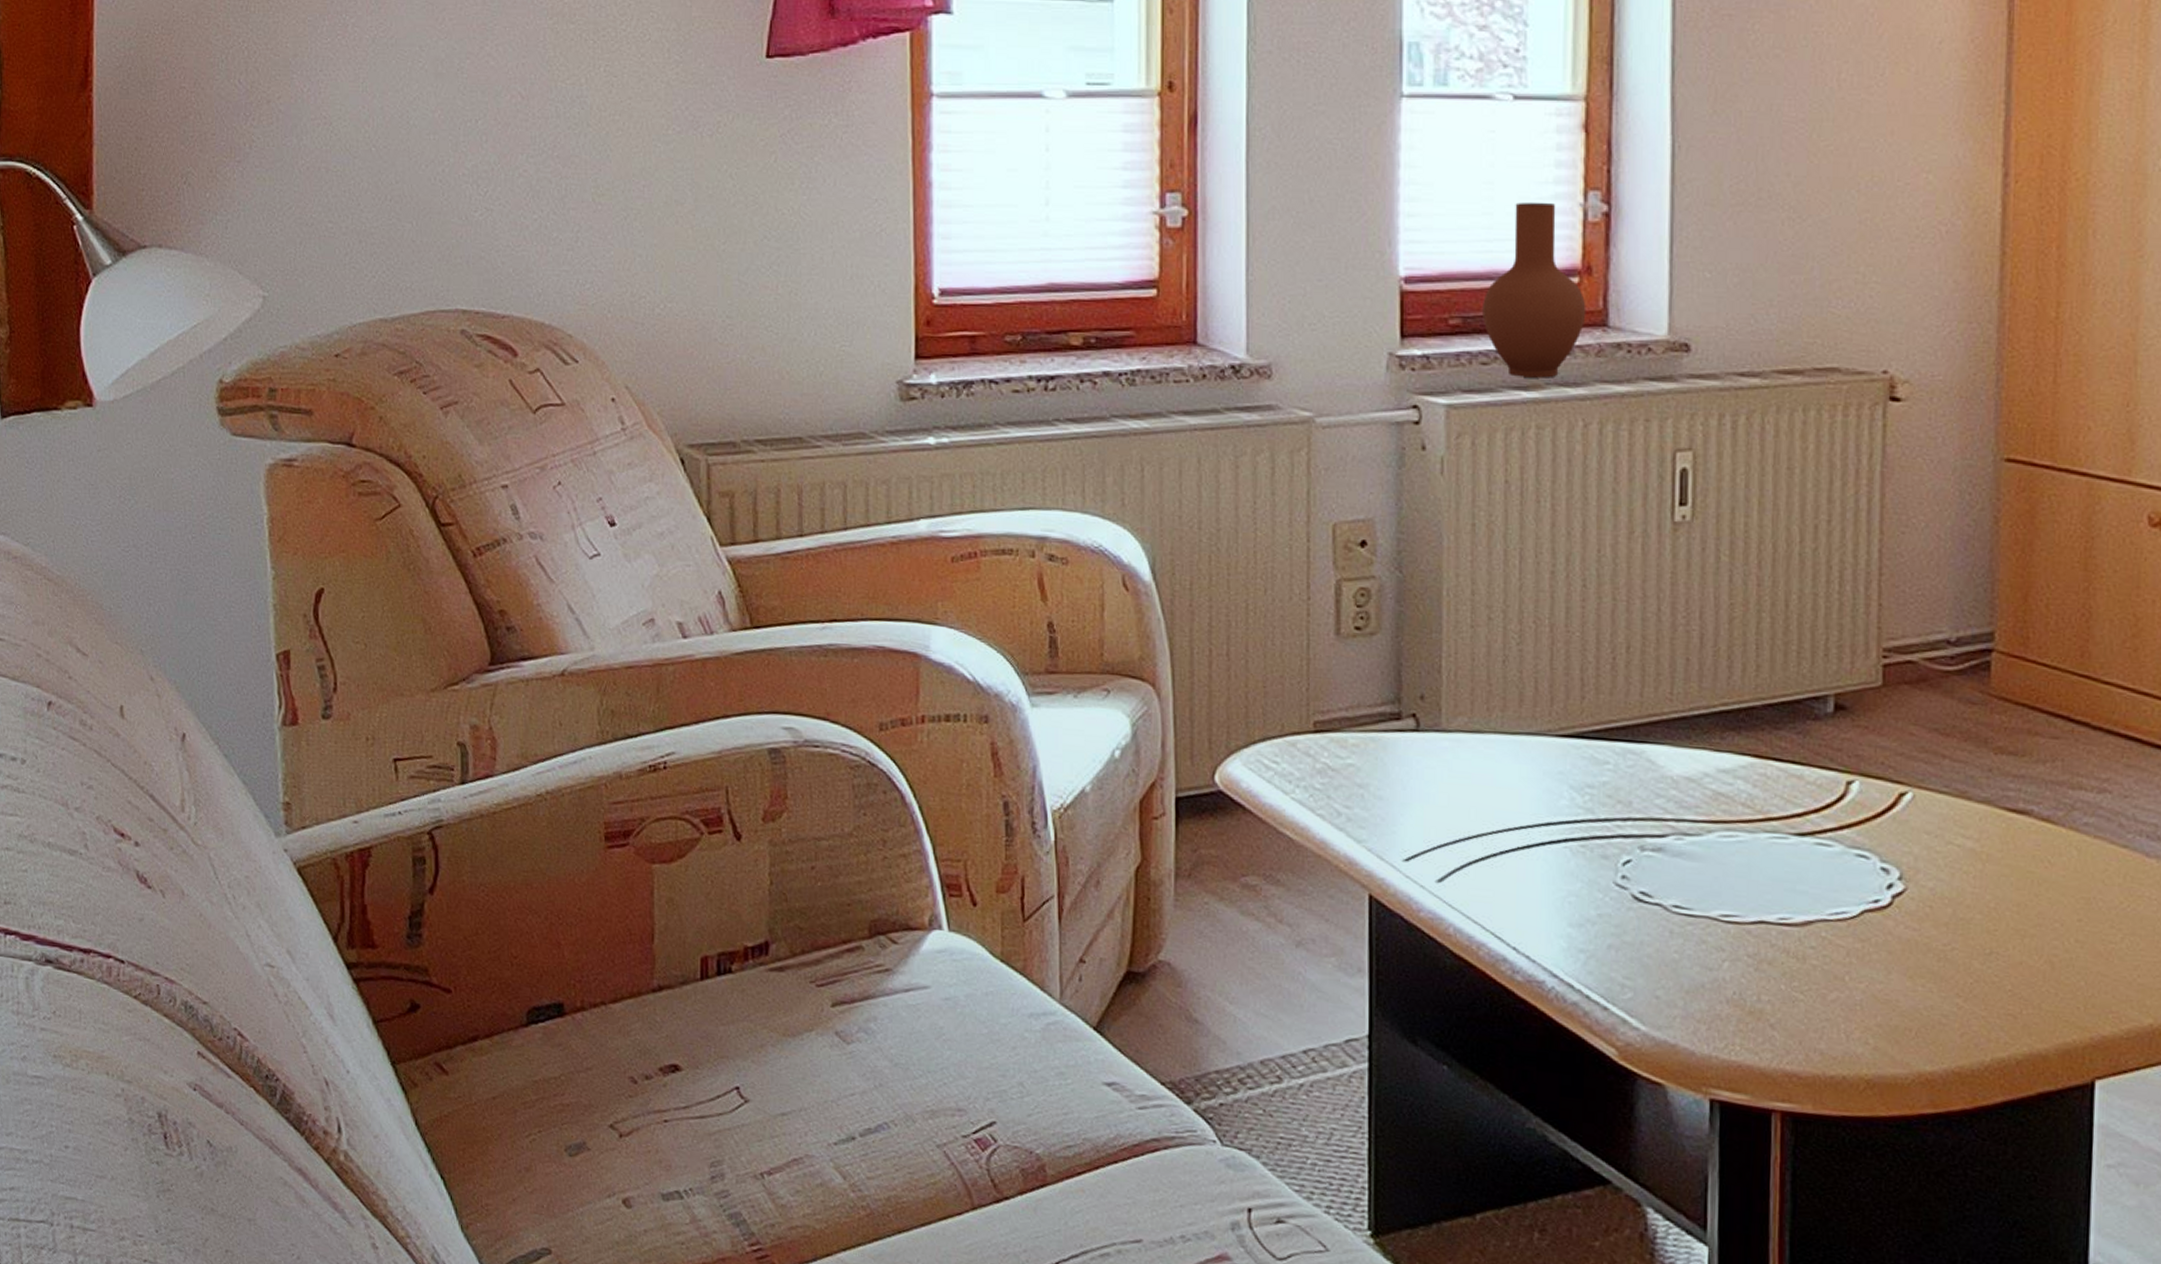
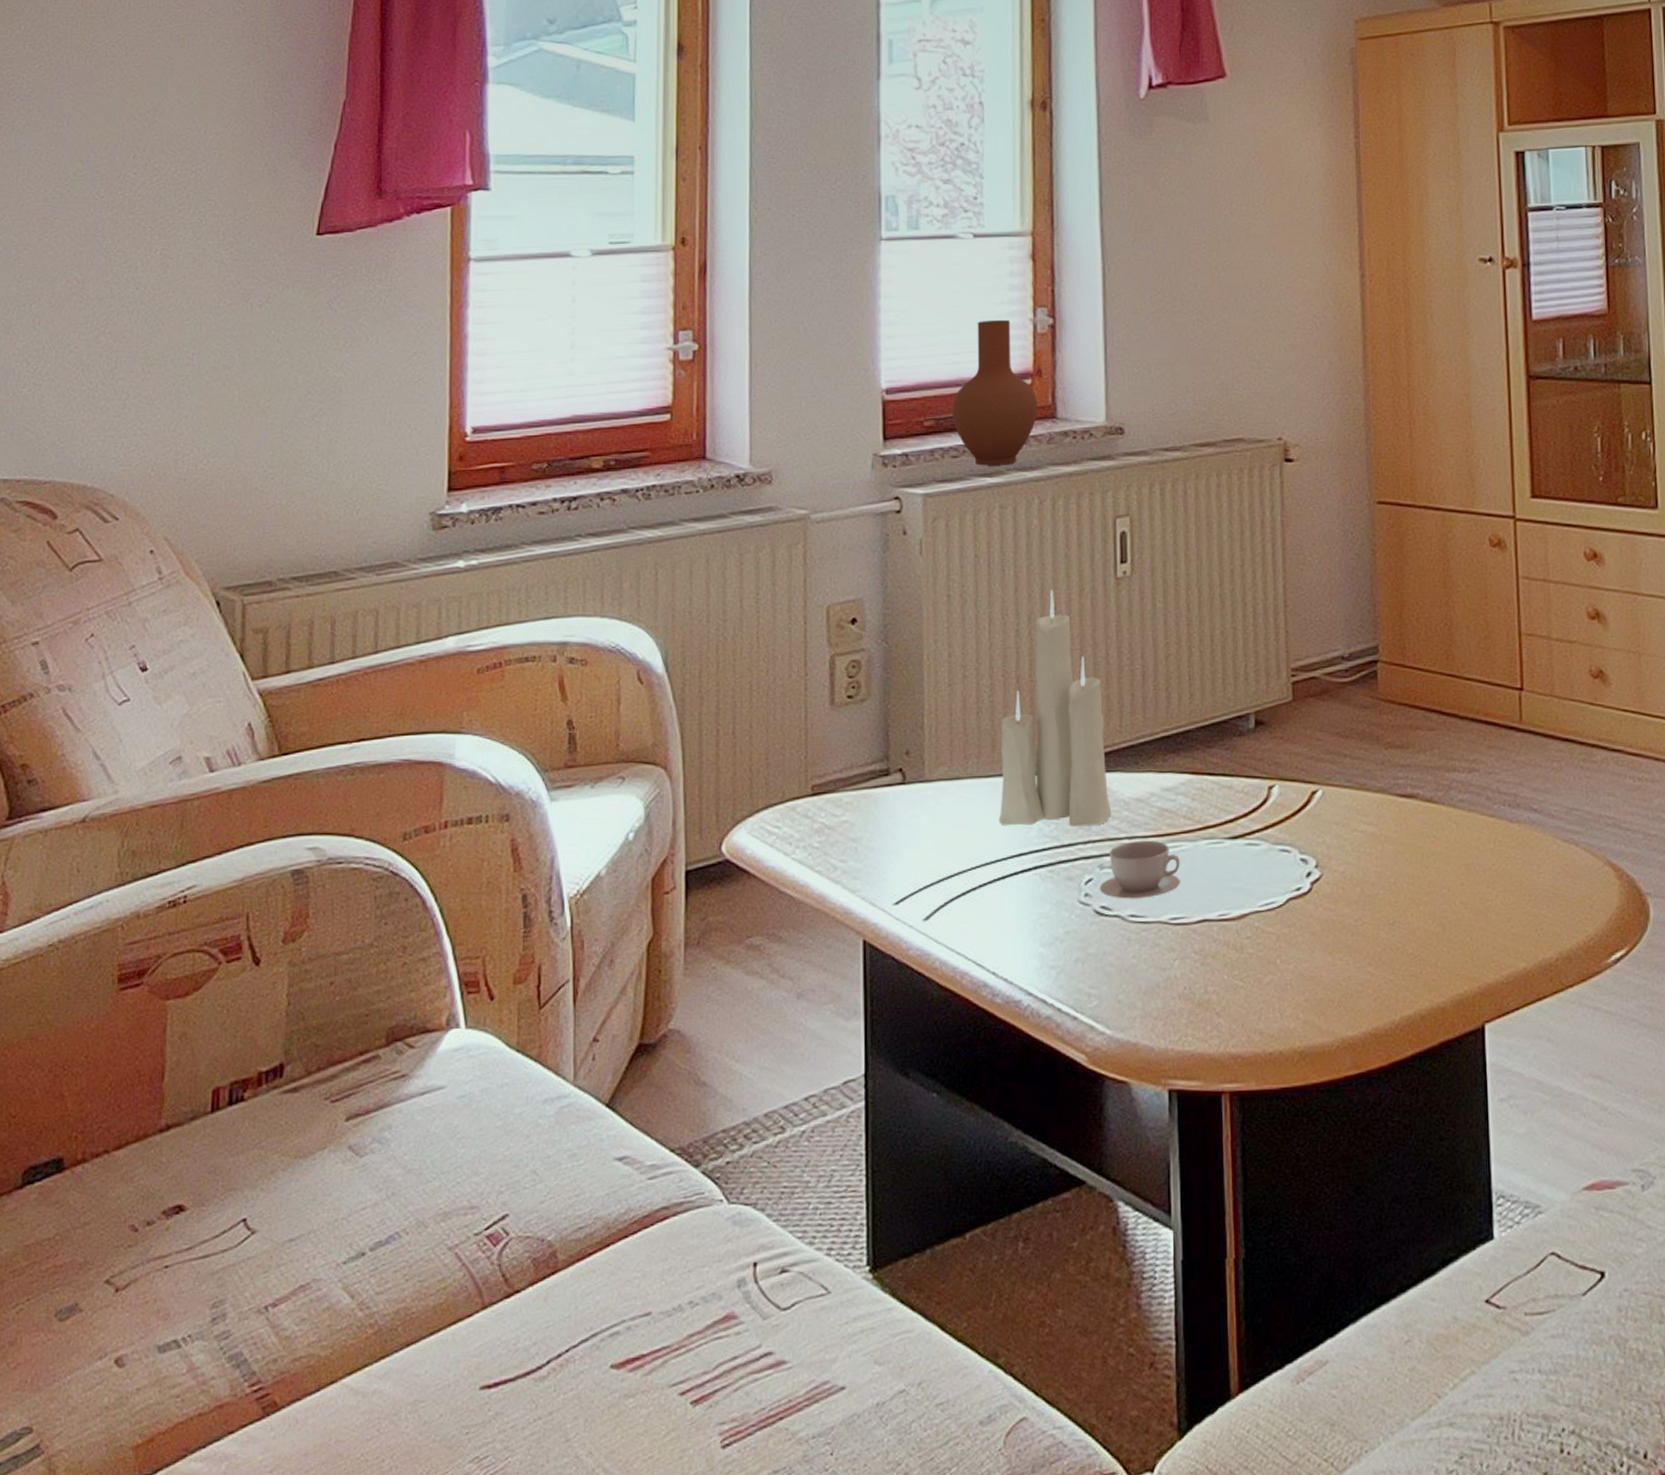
candle: none [1525,529,1657,801] -> present [998,590,1112,827]
teacup: none [1640,824,1735,890] -> present [1100,840,1180,899]

